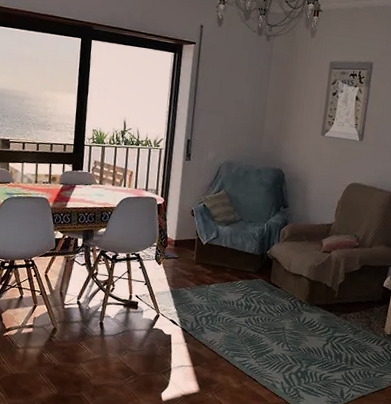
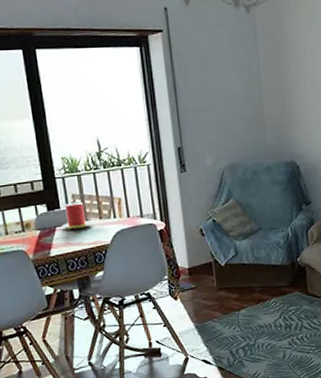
candle: none [81,167,106,190] -> present [62,202,93,229]

